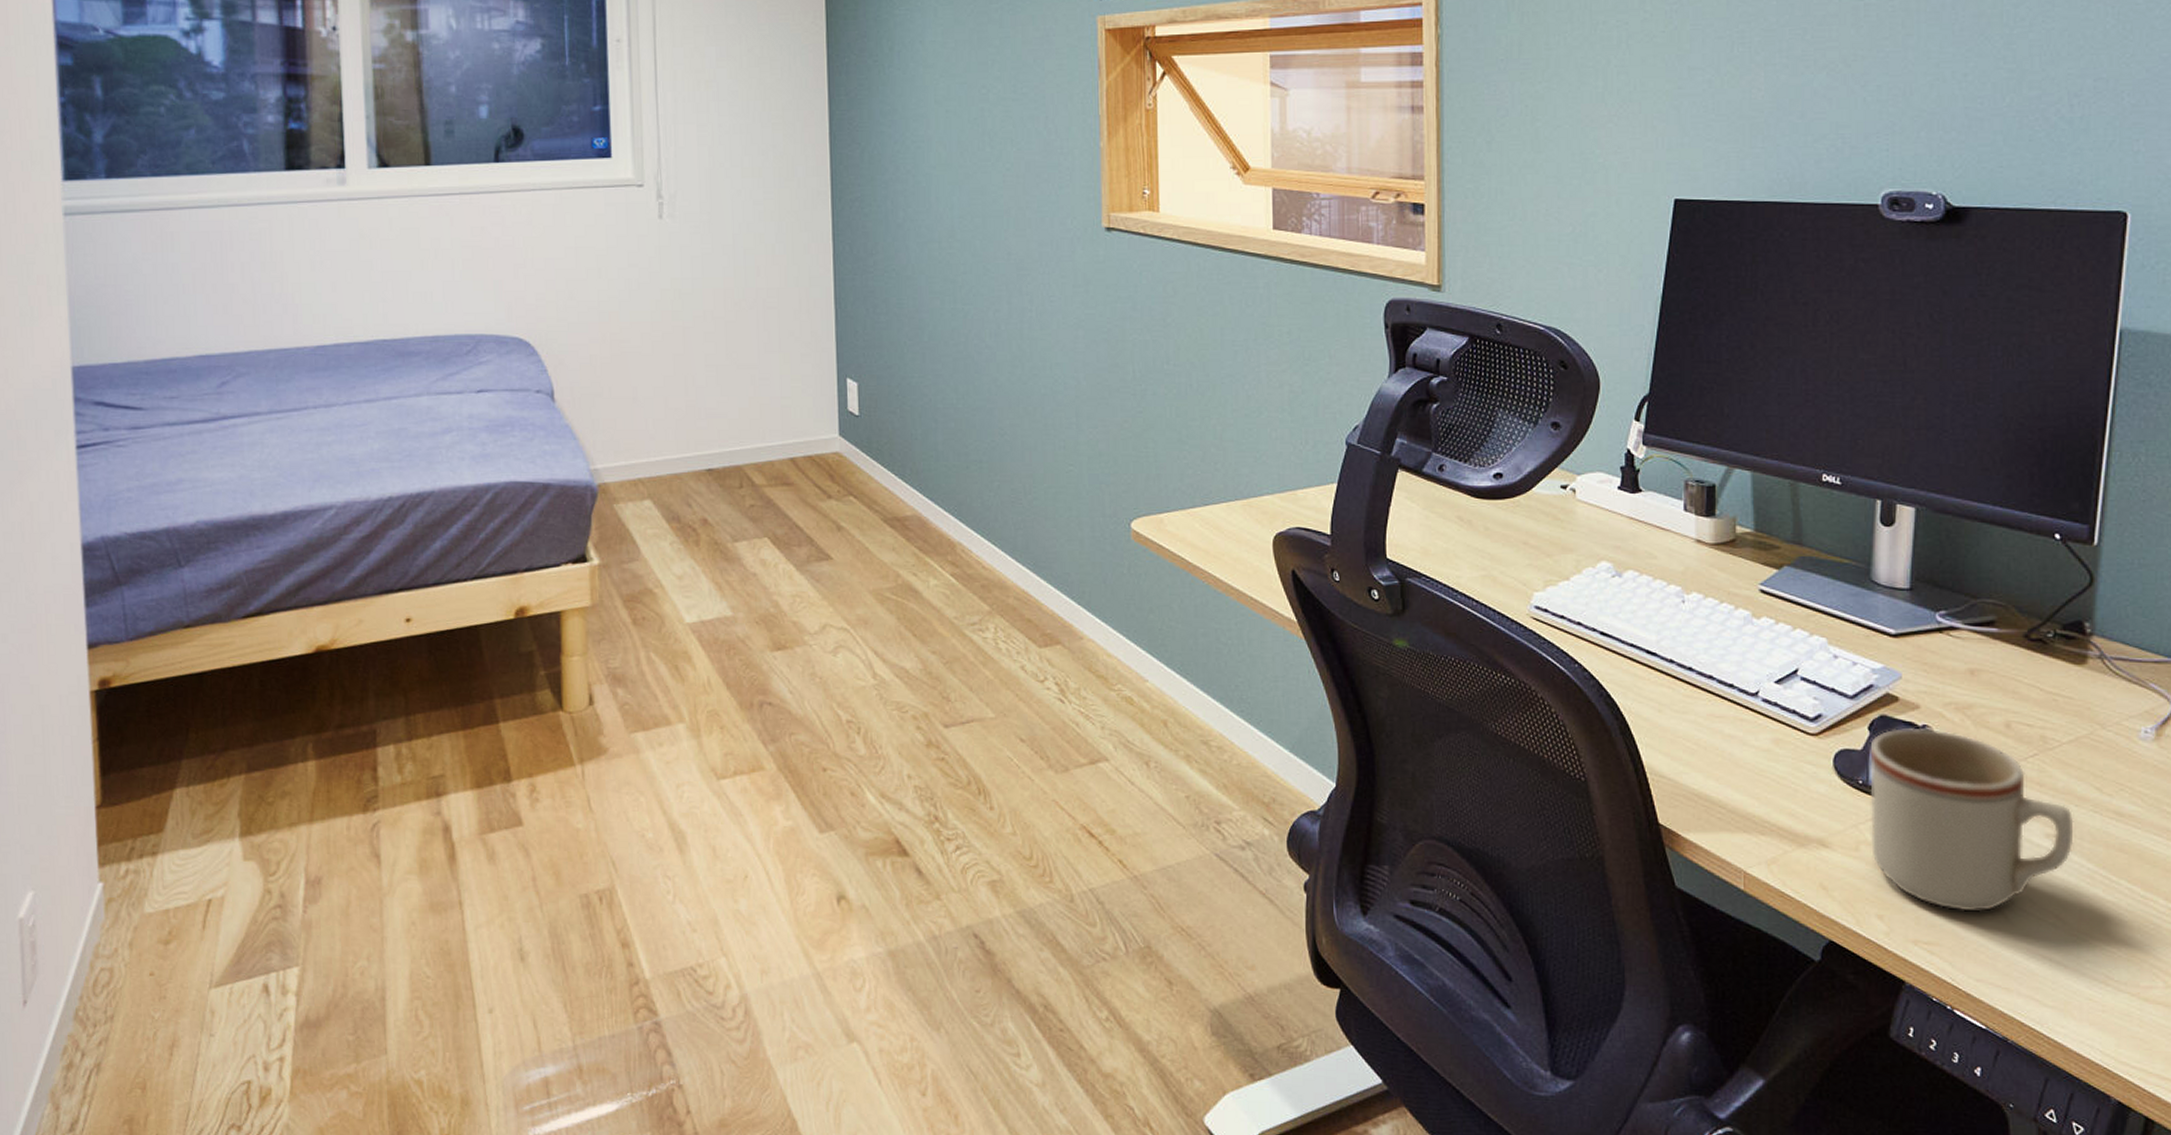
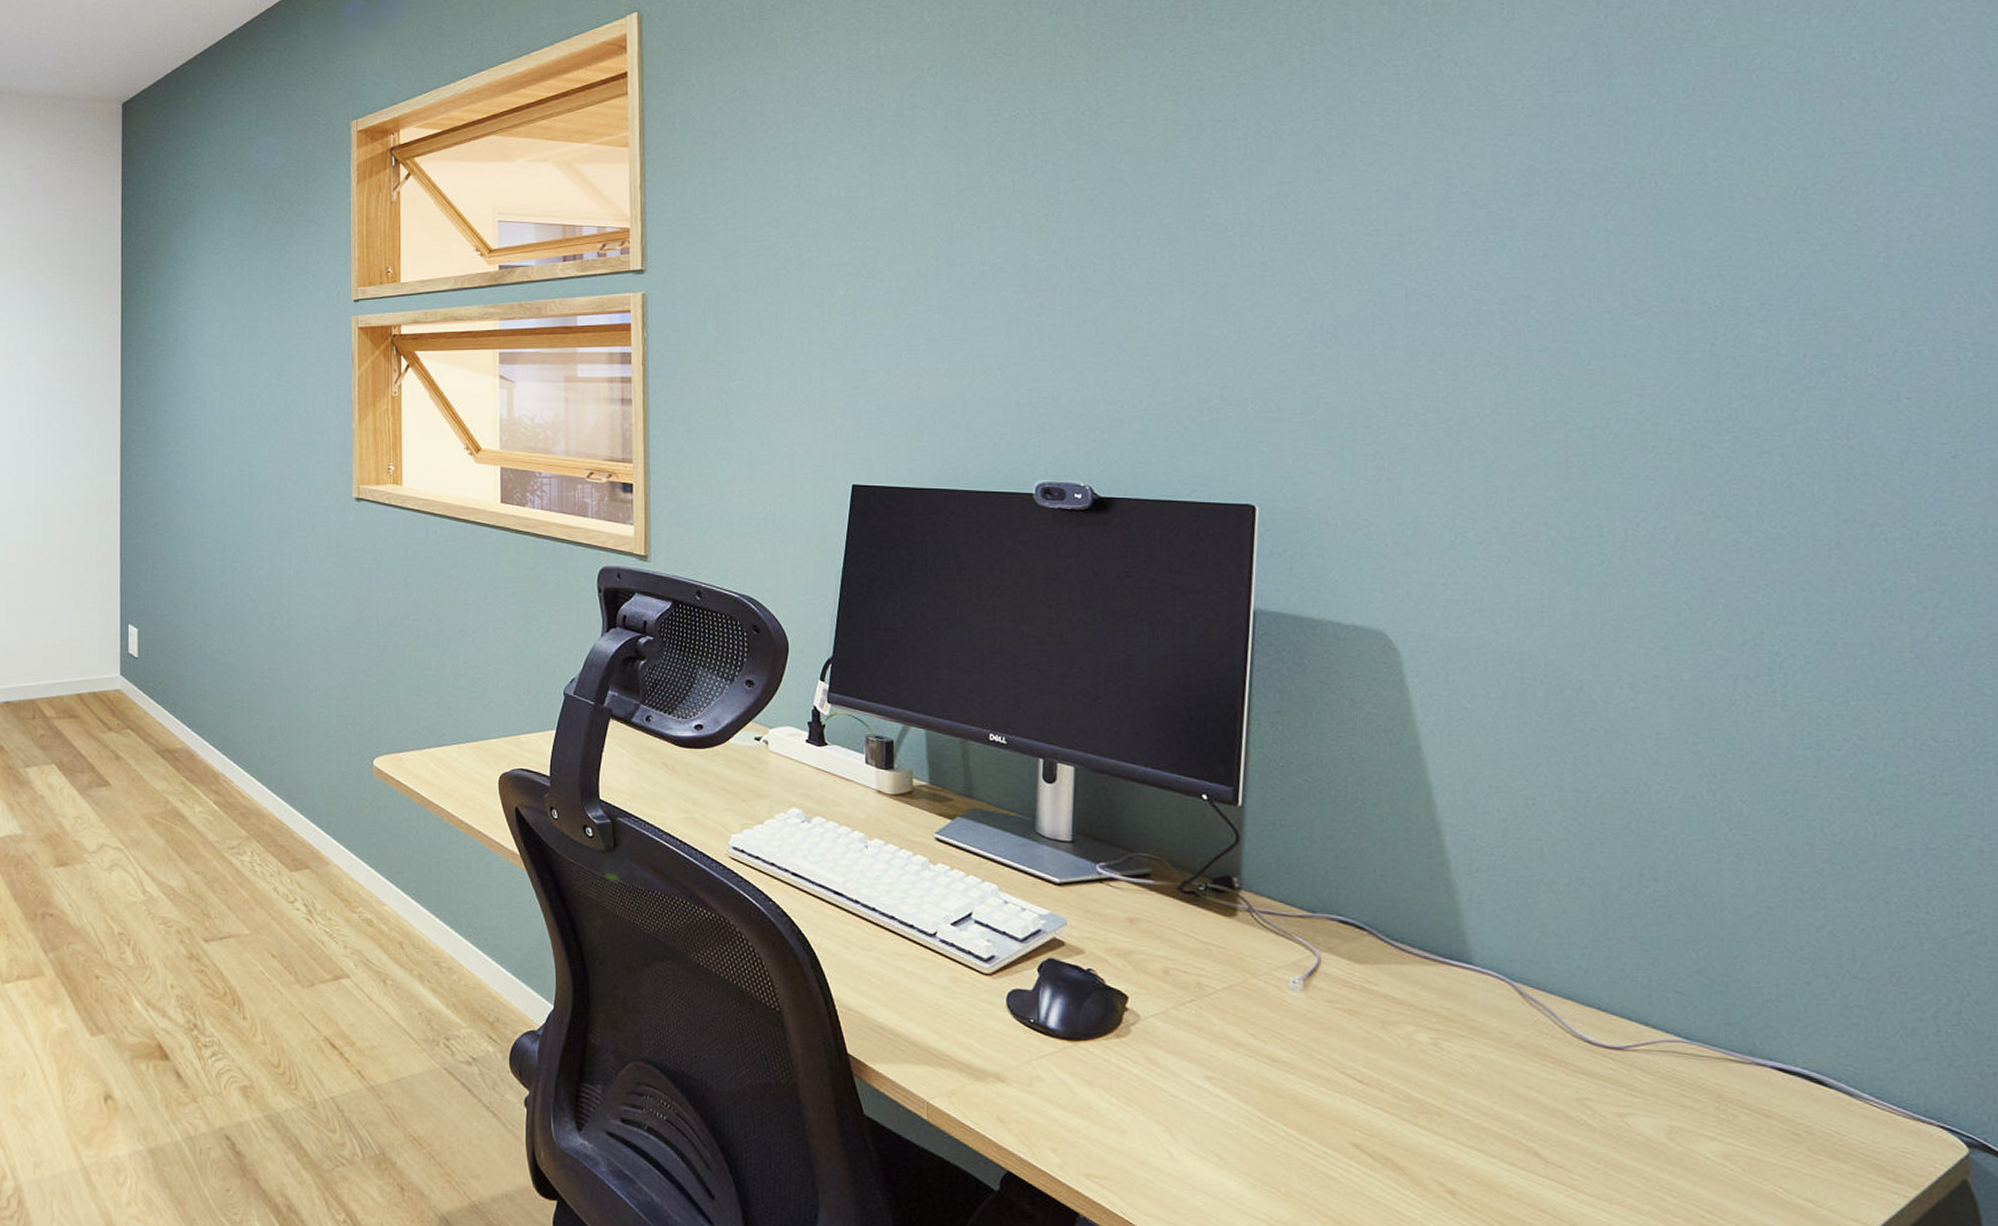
mug: present [1870,727,2074,912] -> none [1039,971,1232,1149]

